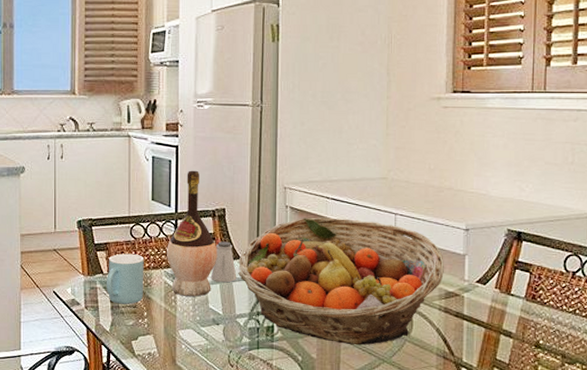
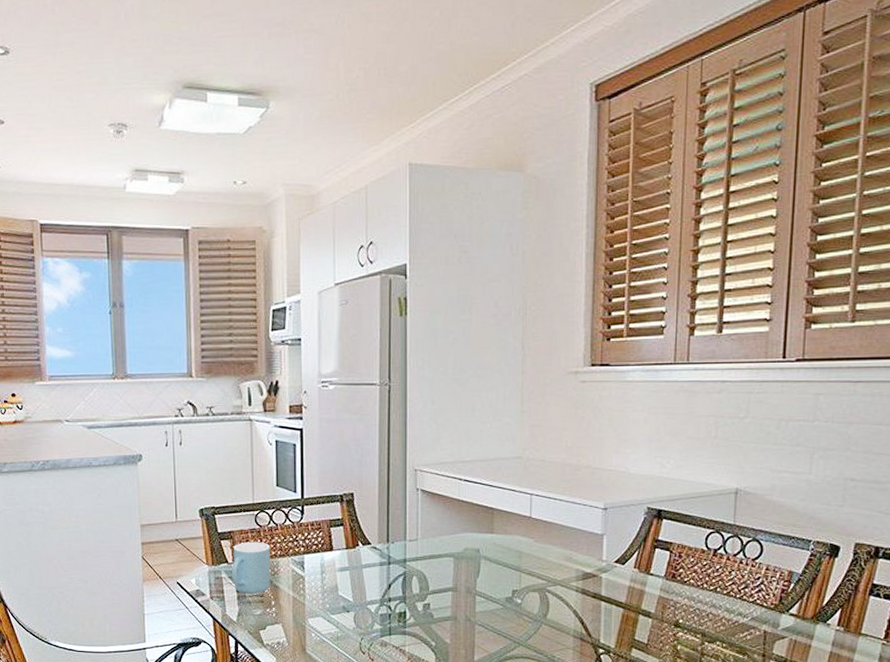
wine bottle: present [167,170,217,297] -> none [293,454,346,584]
saltshaker: present [210,241,237,283] -> none [339,527,367,569]
fruit basket: present [238,217,444,346] -> none [368,499,581,629]

